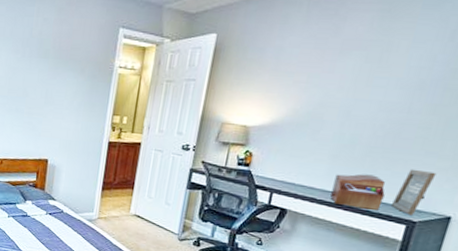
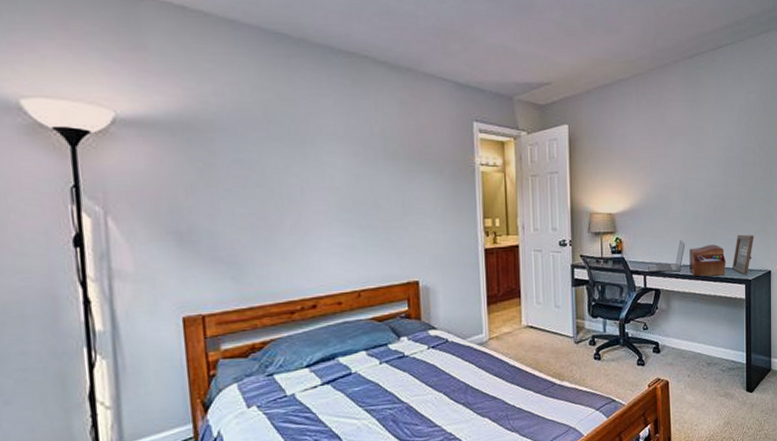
laptop: none [277,163,333,196] -> present [648,240,686,273]

